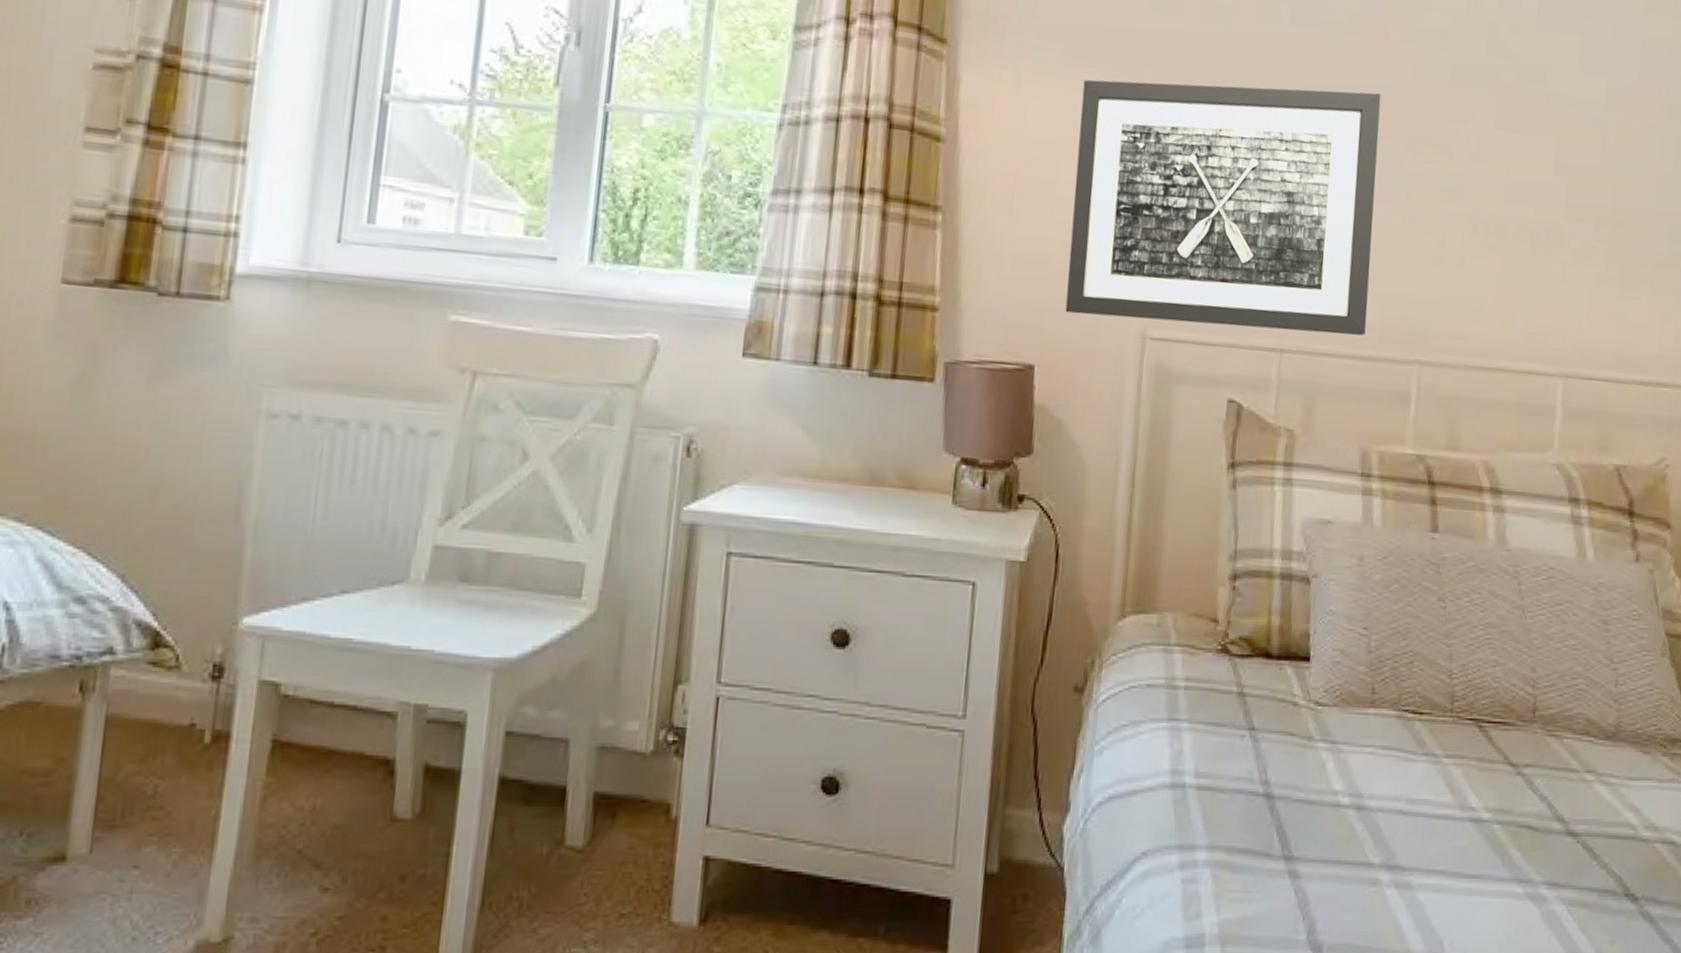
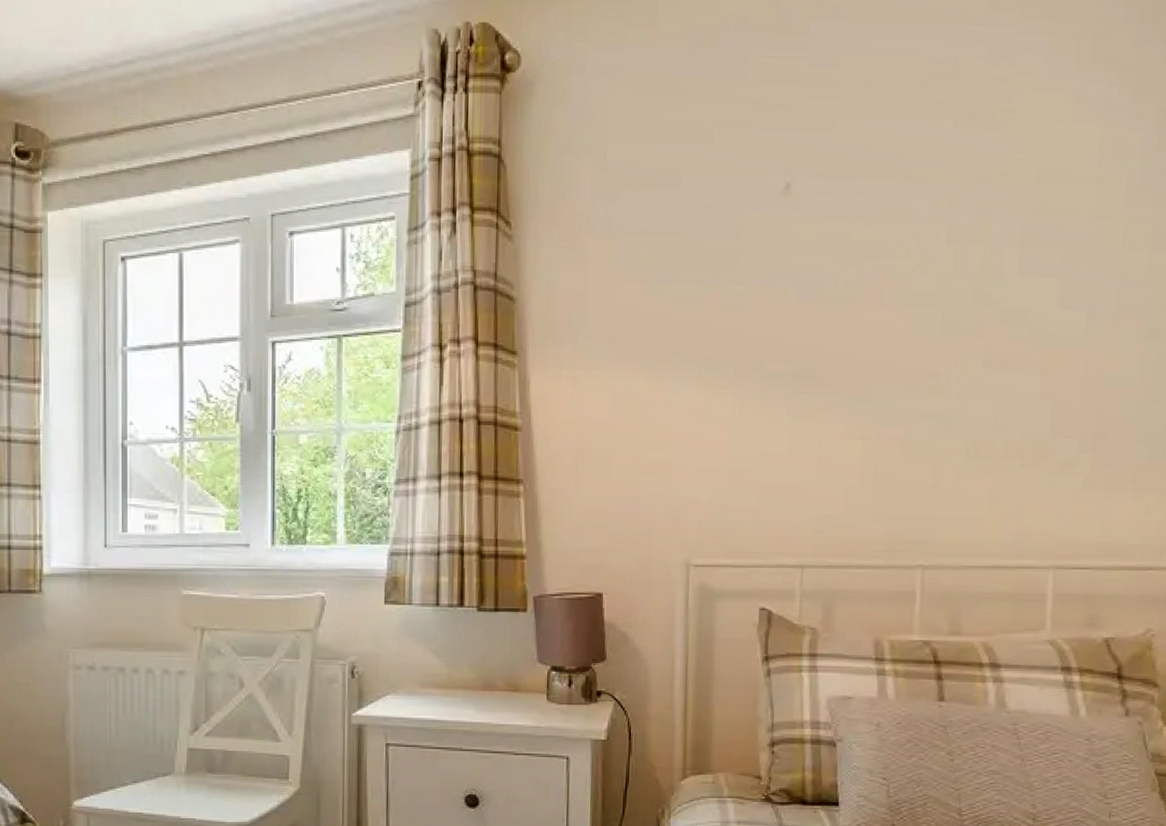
wall art: present [1065,79,1381,336] -> none [624,351,879,552]

